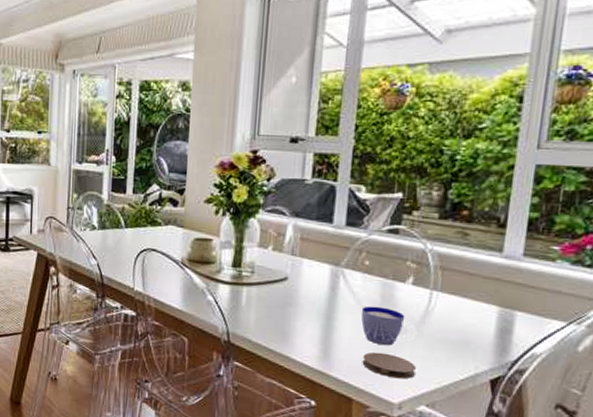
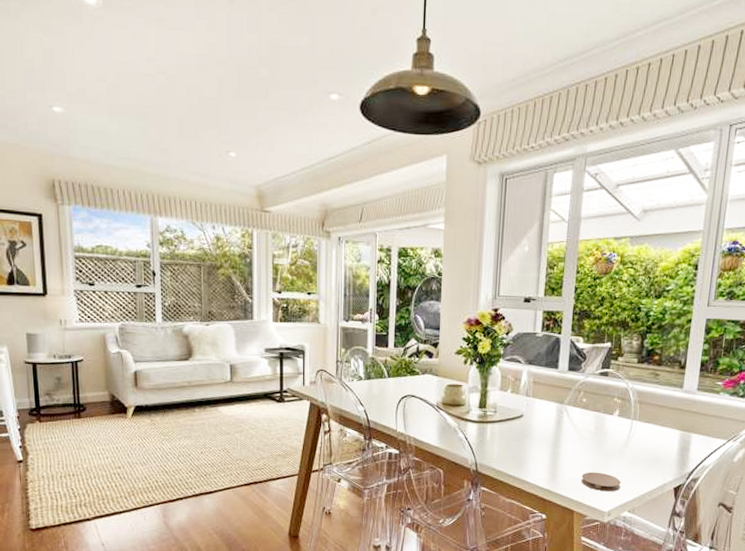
cup: present [361,306,418,346] -> none [580,435,622,466]

